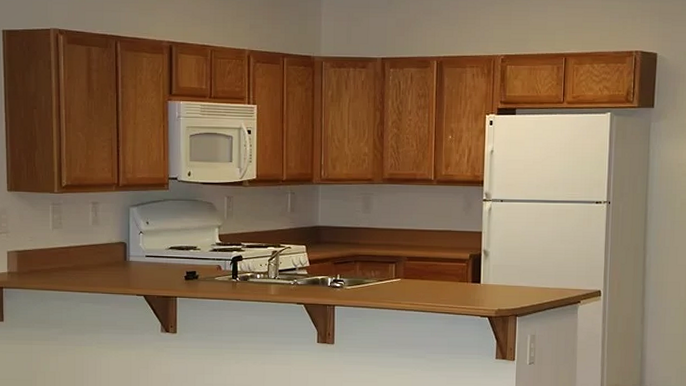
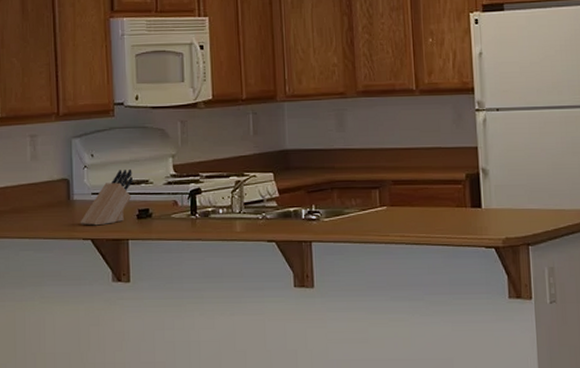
knife block: none [134,236,184,284] -> present [80,168,134,226]

